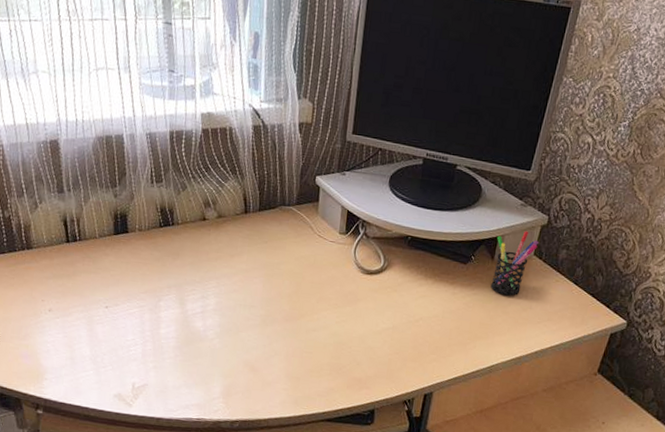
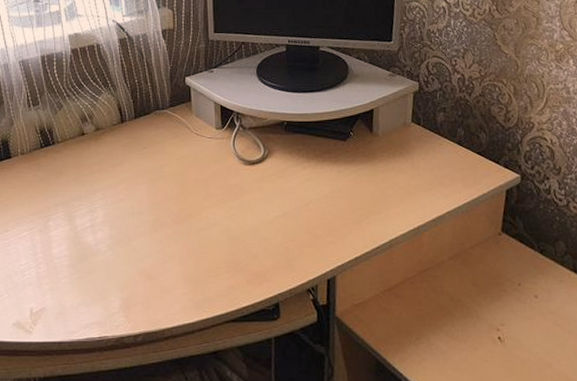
pen holder: present [490,231,539,296] -> none [372,100,415,166]

